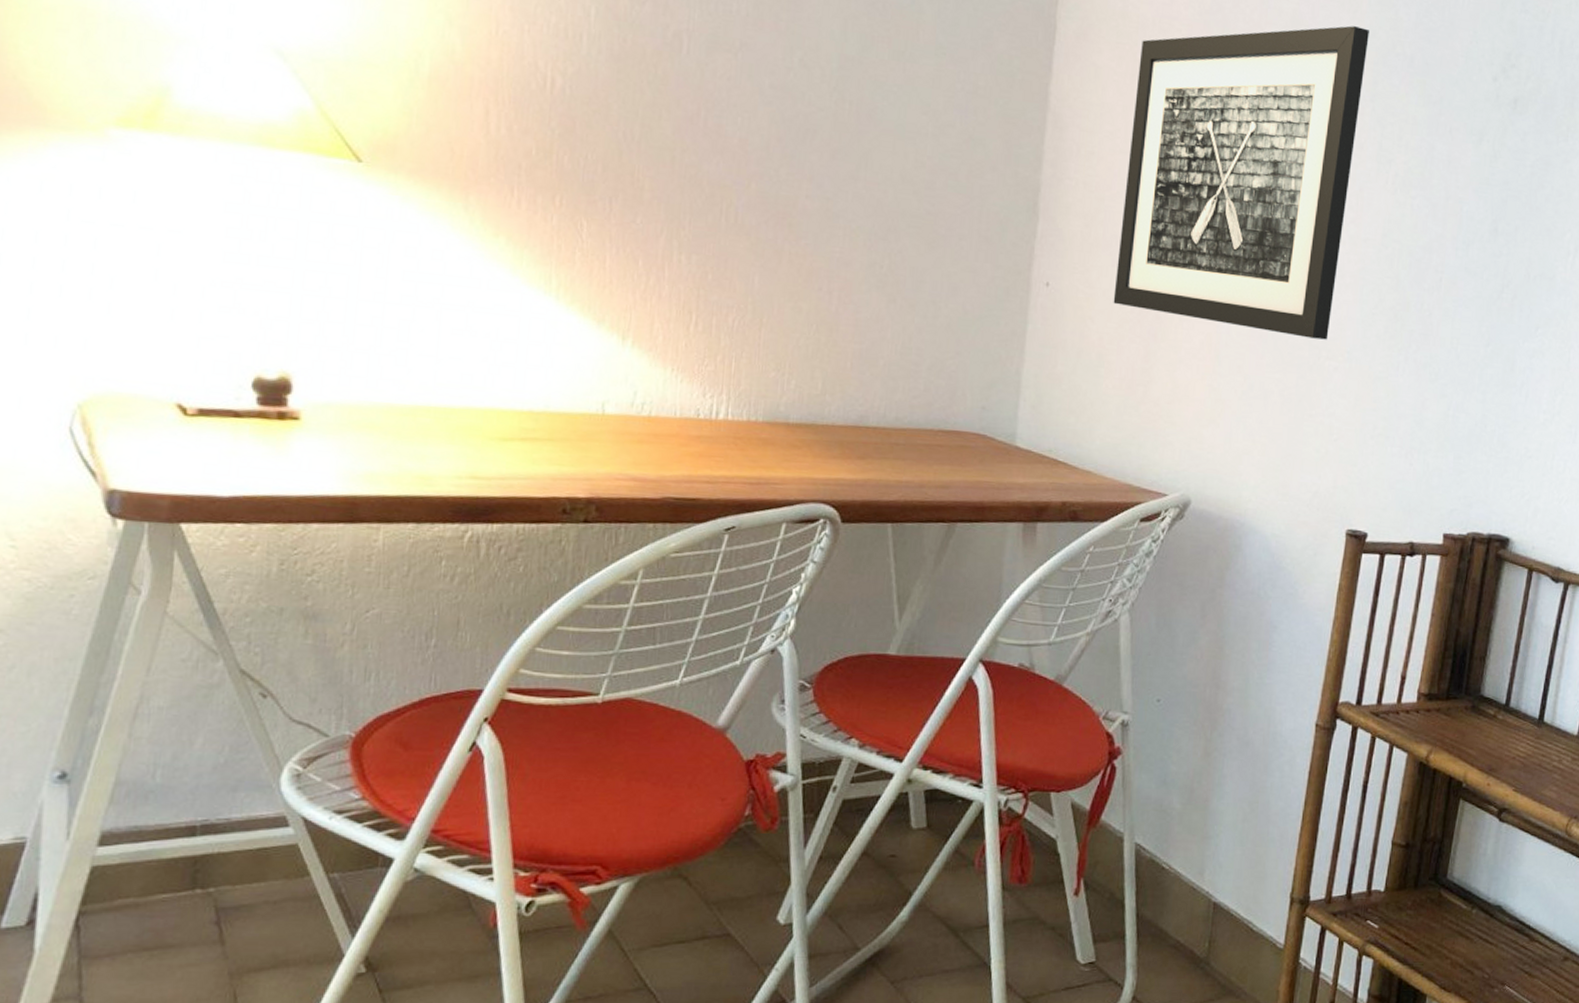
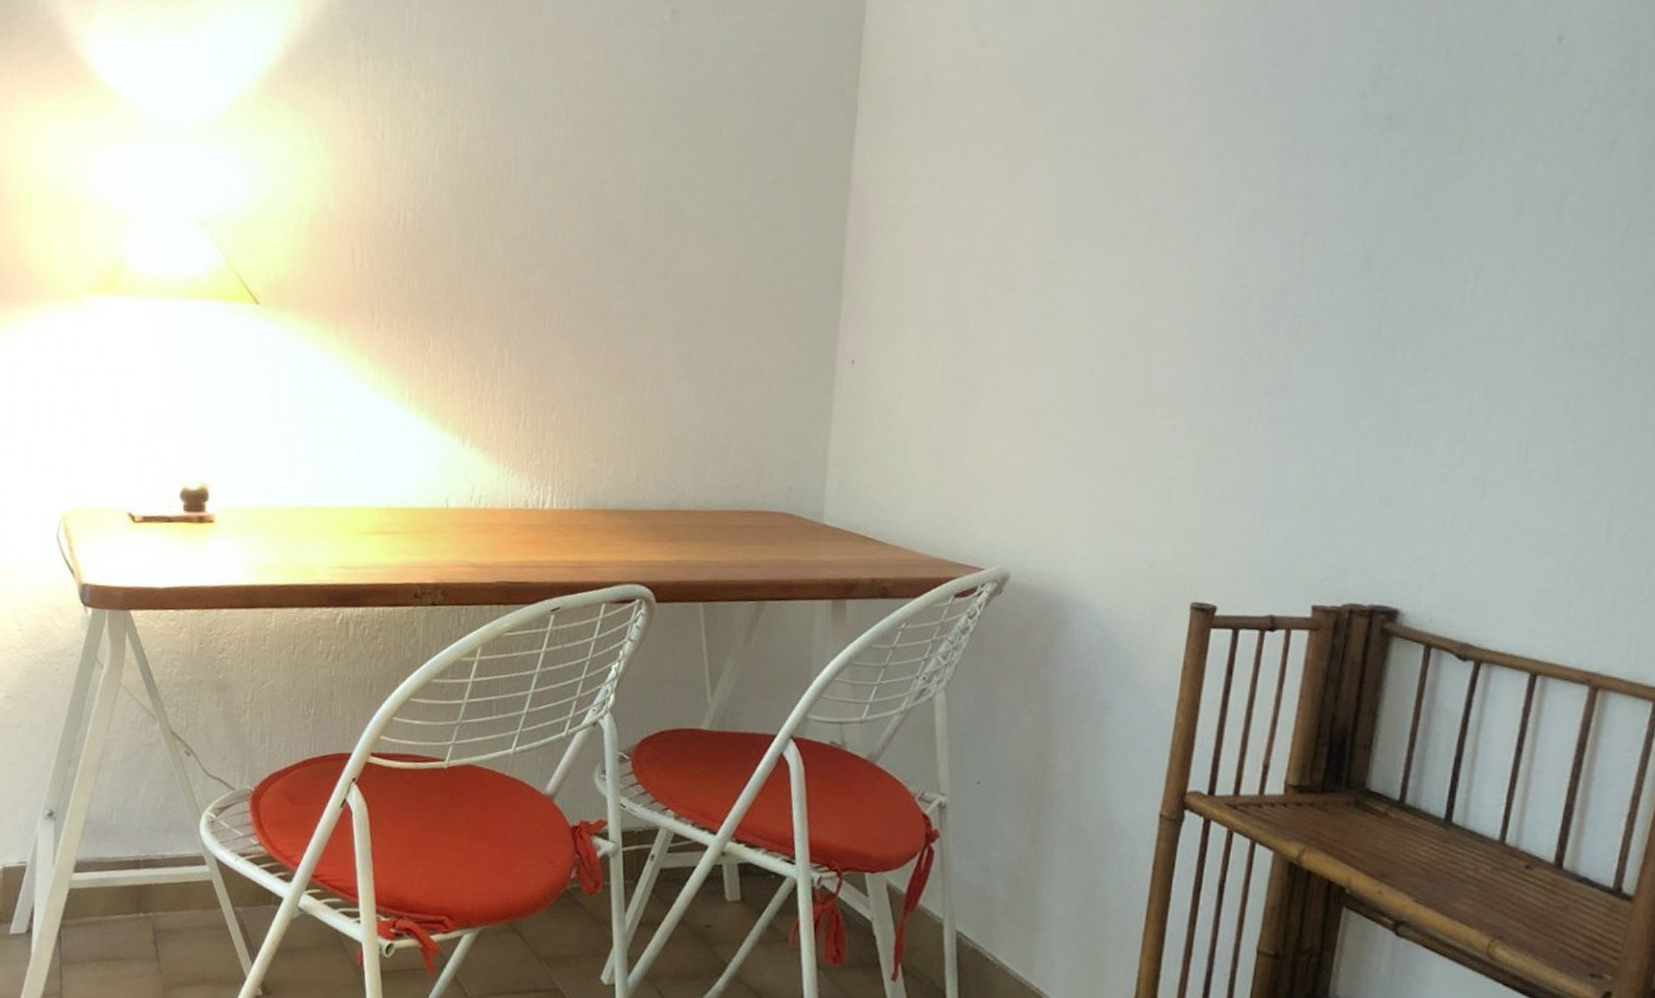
wall art: present [1113,25,1369,340] -> none [921,62,1204,399]

